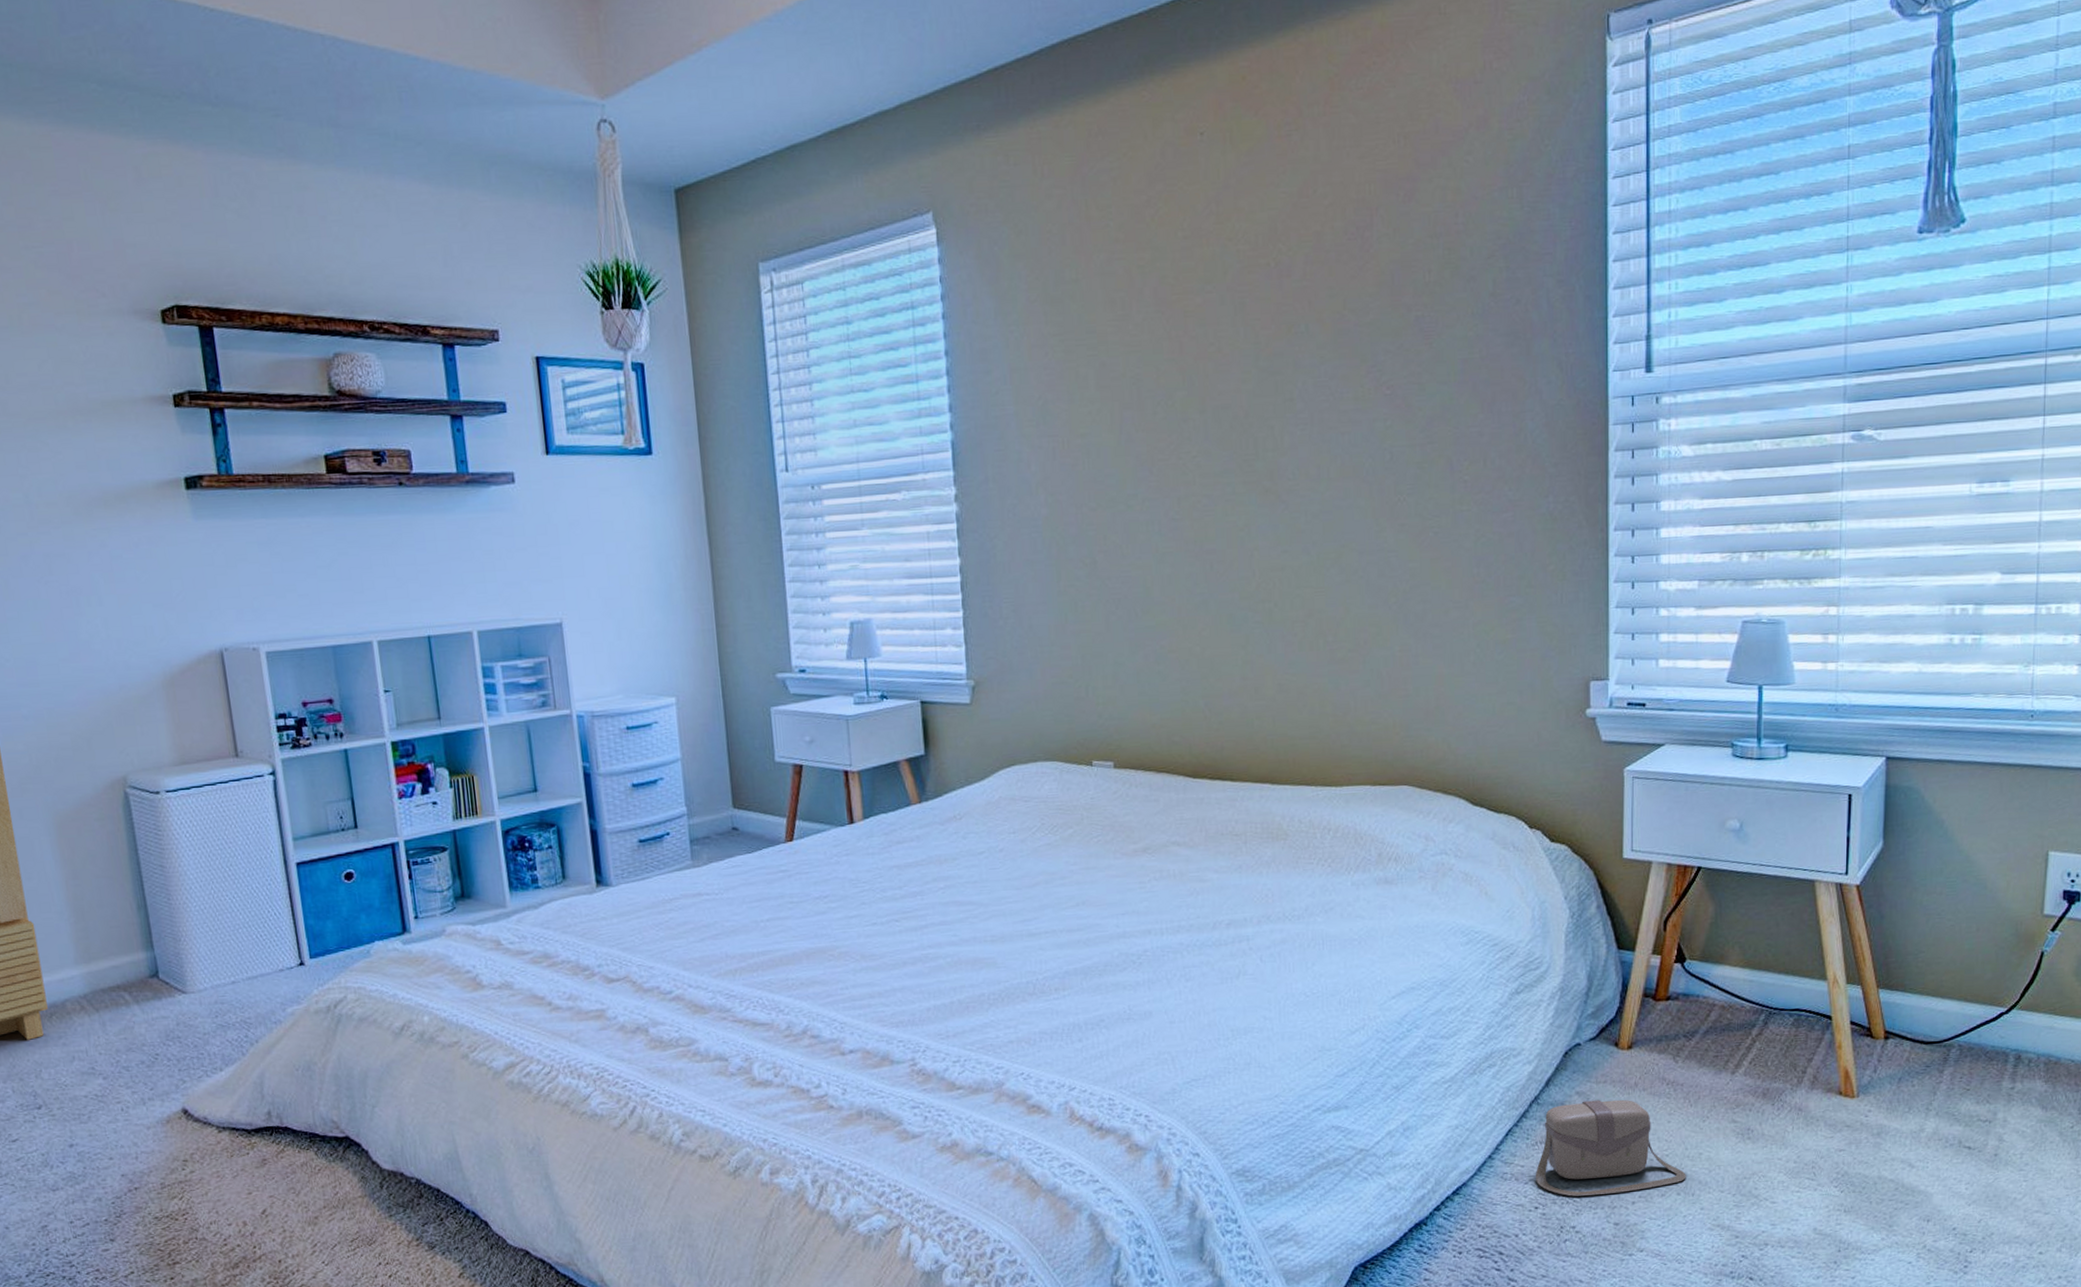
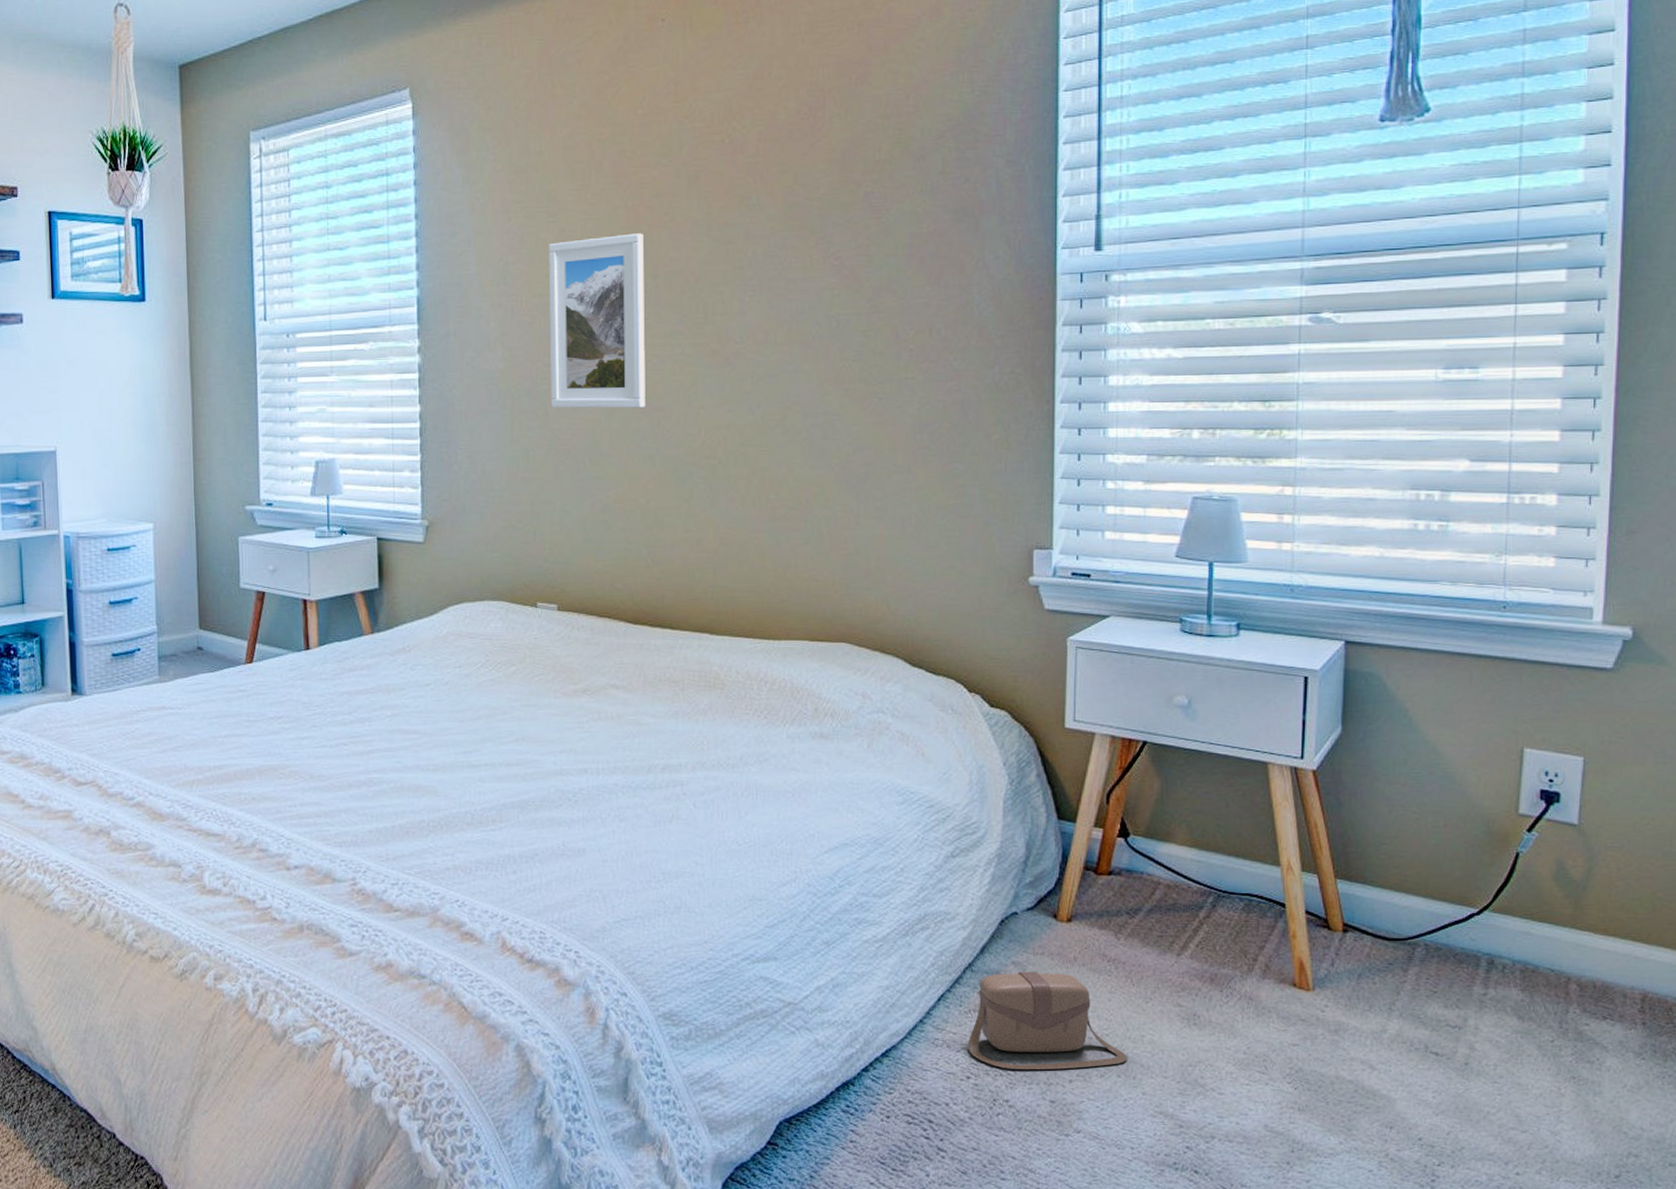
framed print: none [1090,365,1197,556] -> present [549,233,646,408]

